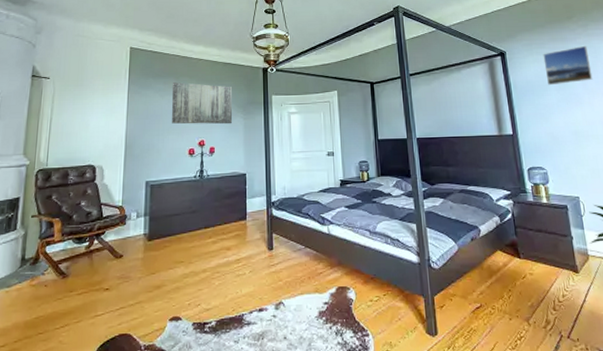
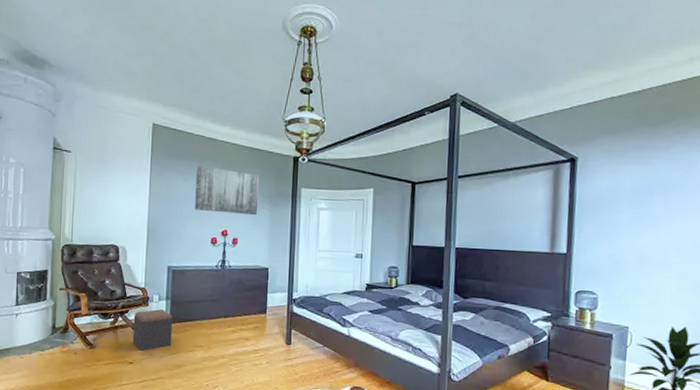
footstool: none [109,226,152,274] -> present [132,308,173,351]
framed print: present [543,45,593,86] -> none [621,156,681,202]

